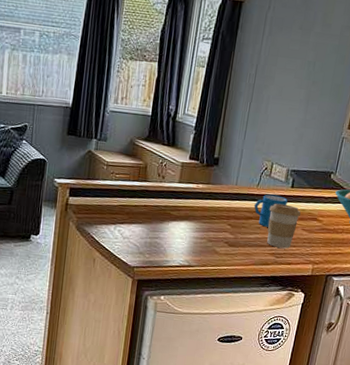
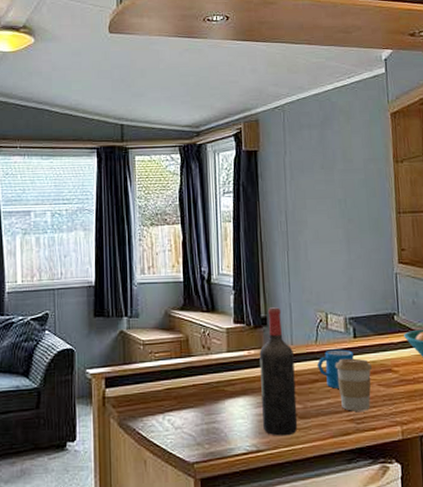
wine bottle: none [197,150,236,258] -> present [259,307,298,436]

